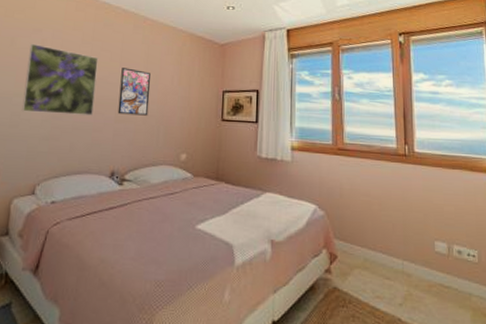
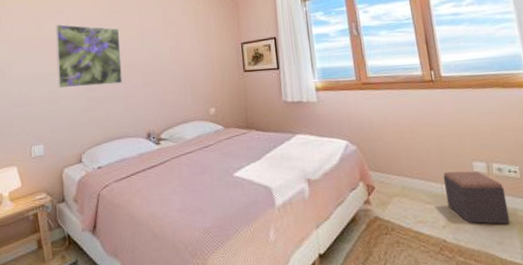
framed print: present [117,68,151,116] -> none [142,34,174,79]
footstool: none [405,248,464,308] -> present [443,171,511,224]

